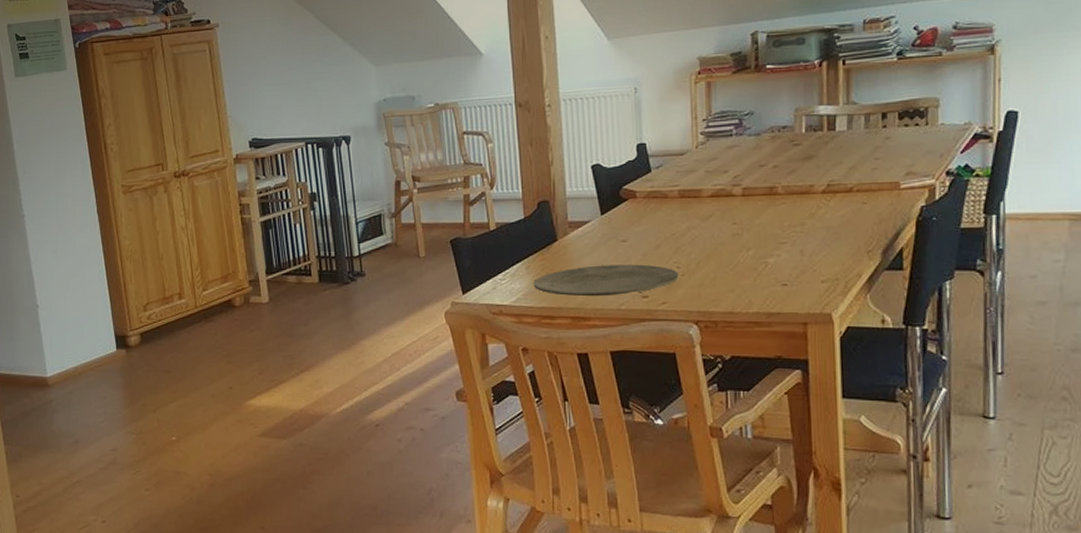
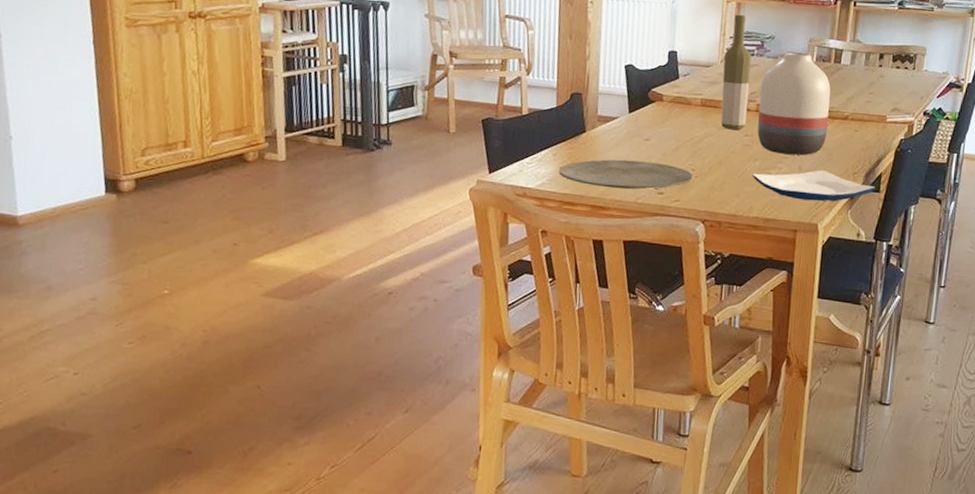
bottle: none [698,94,732,220] -> present [721,14,752,131]
vase: none [744,125,829,239] -> present [757,52,831,156]
plate: none [747,252,897,288] -> present [752,170,876,202]

